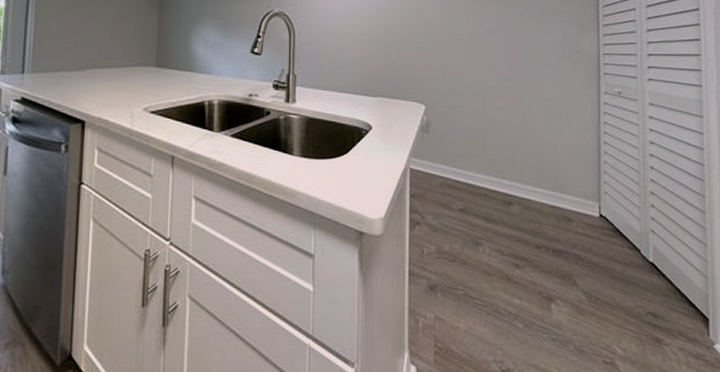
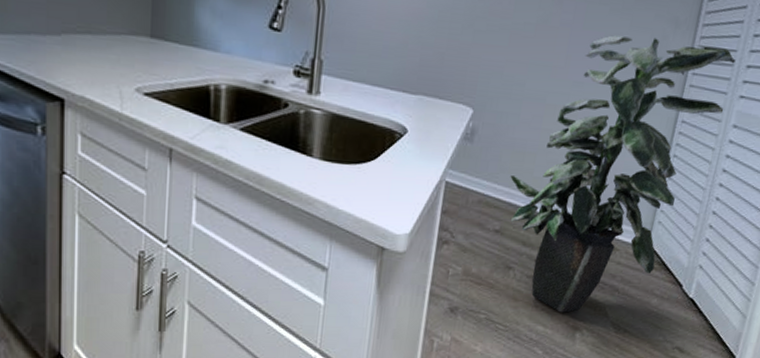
indoor plant: none [465,38,638,284] -> present [510,35,736,313]

